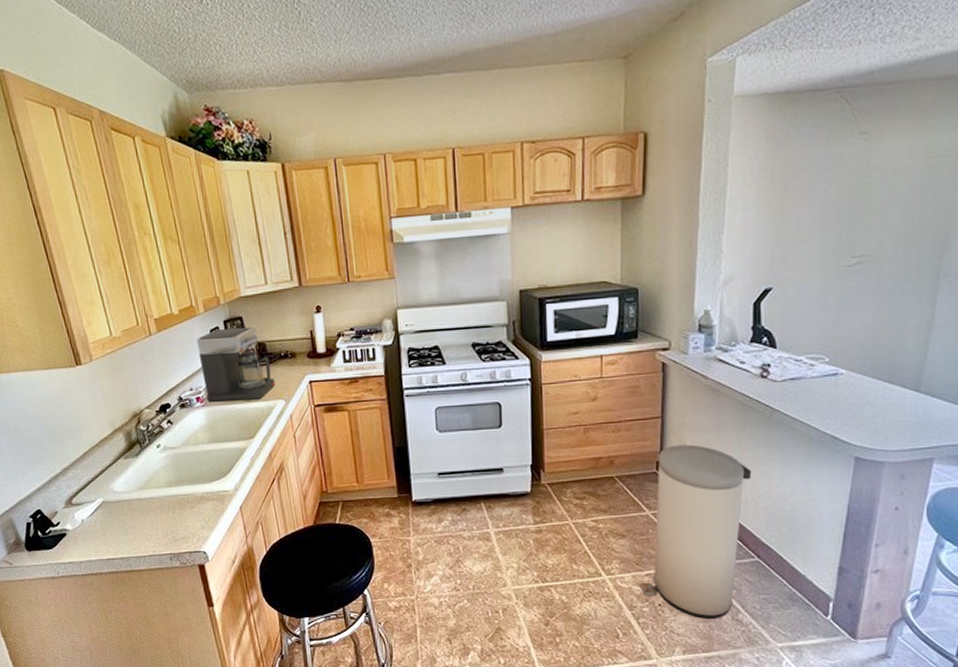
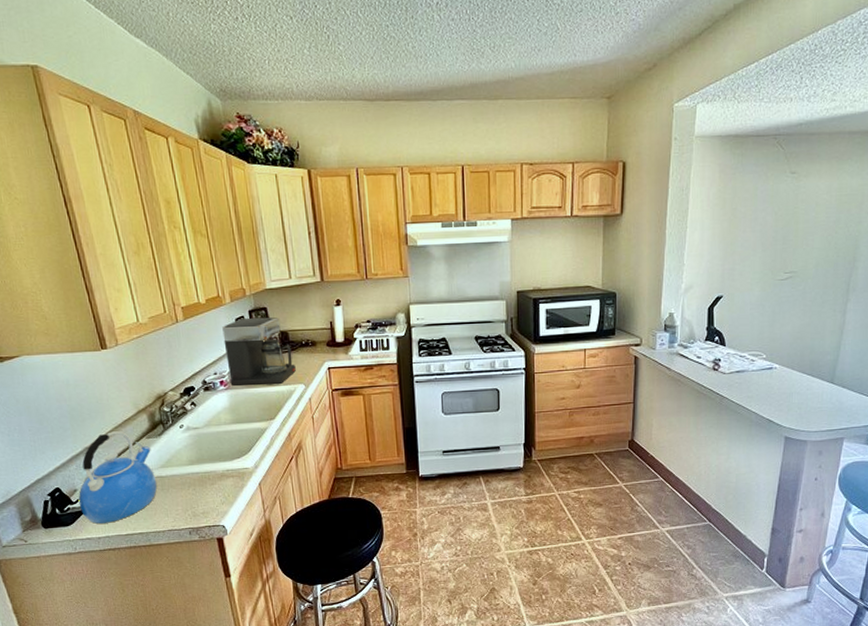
kettle: none [59,451,137,547] -> present [78,431,158,524]
pedal bin: present [639,444,752,619] -> none [613,426,705,575]

